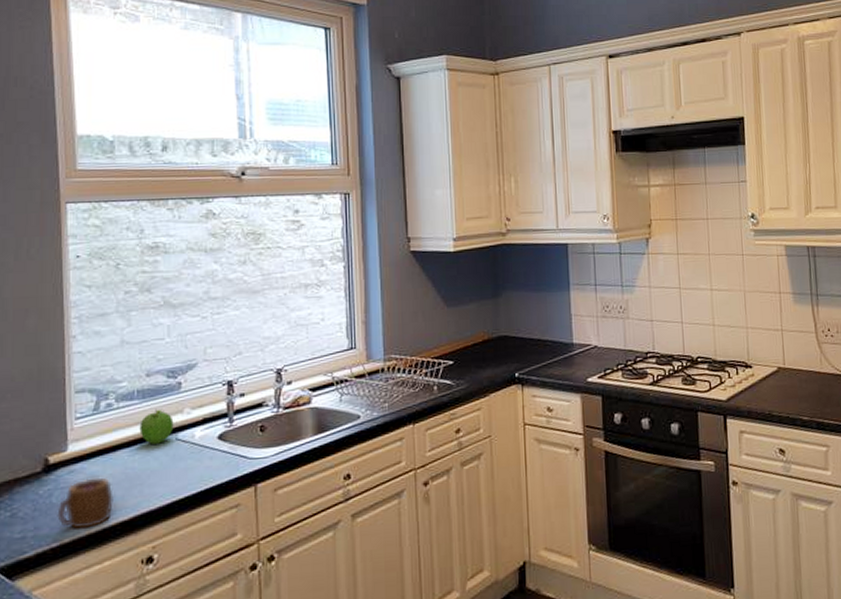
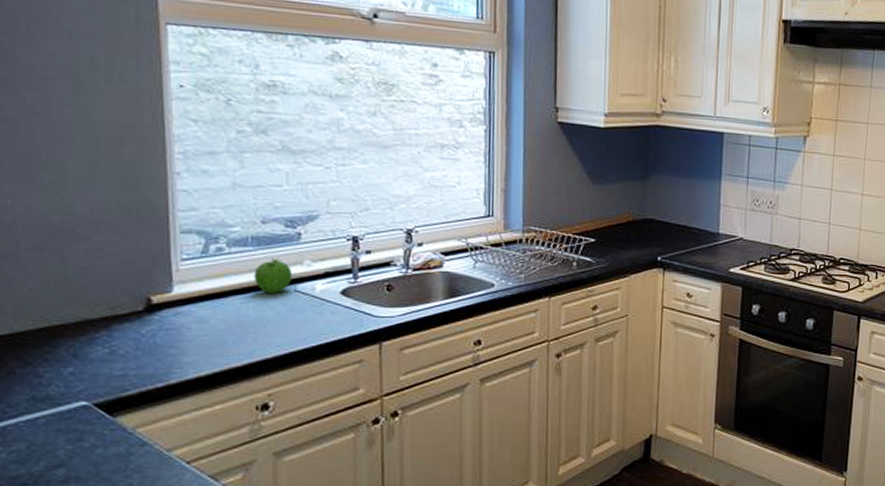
mug: present [57,477,115,529] -> none [162,322,227,371]

